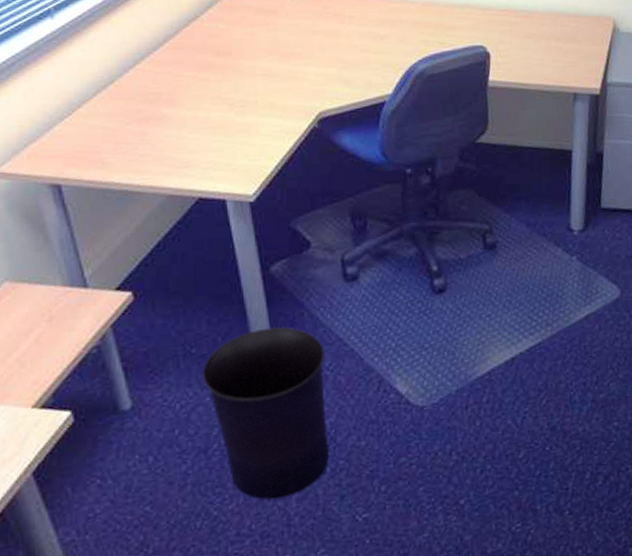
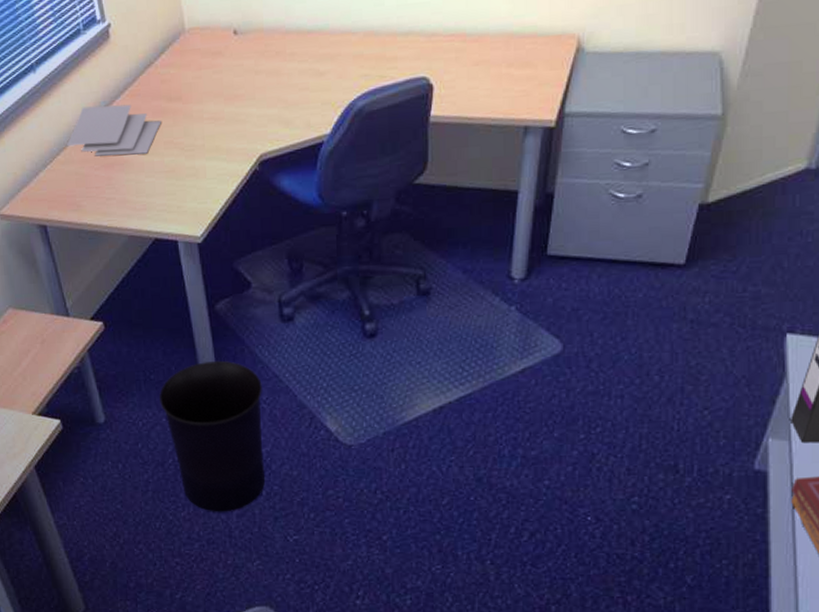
papers: none [90,57,208,110] -> present [66,104,161,157]

